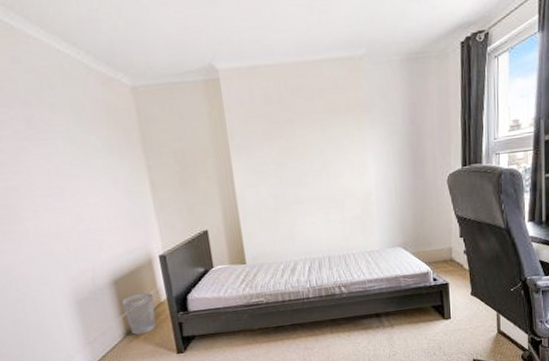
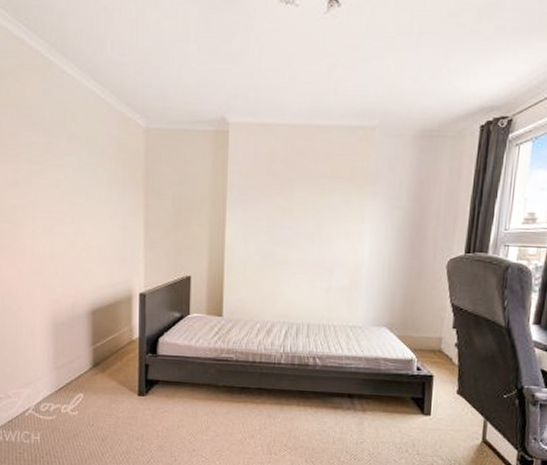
wastebasket: present [122,292,156,335] -> none [95,327,125,369]

